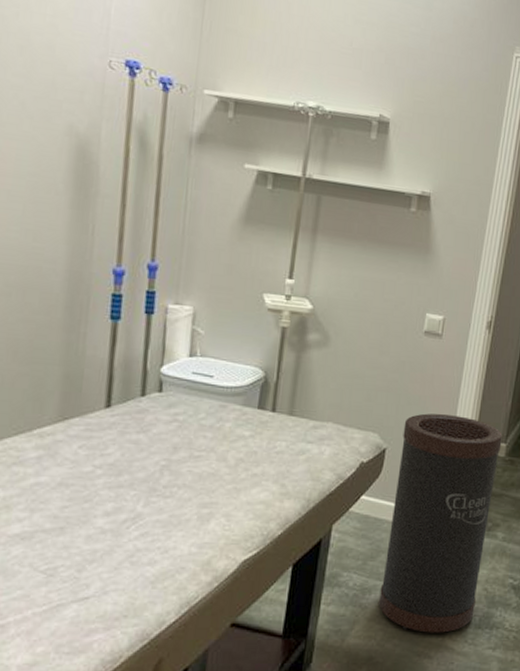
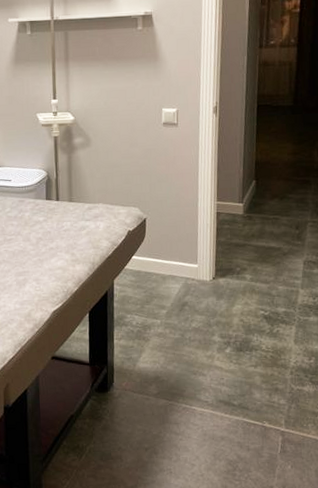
trash can: present [379,413,503,633] -> none [157,186,239,357]

